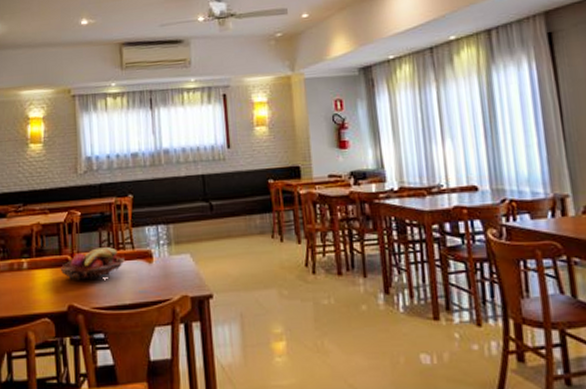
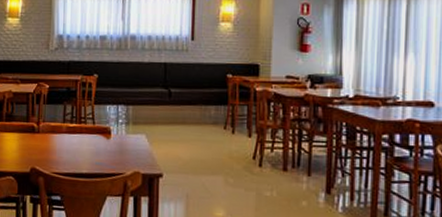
fruit basket: present [60,247,125,280] -> none [26,119,85,148]

